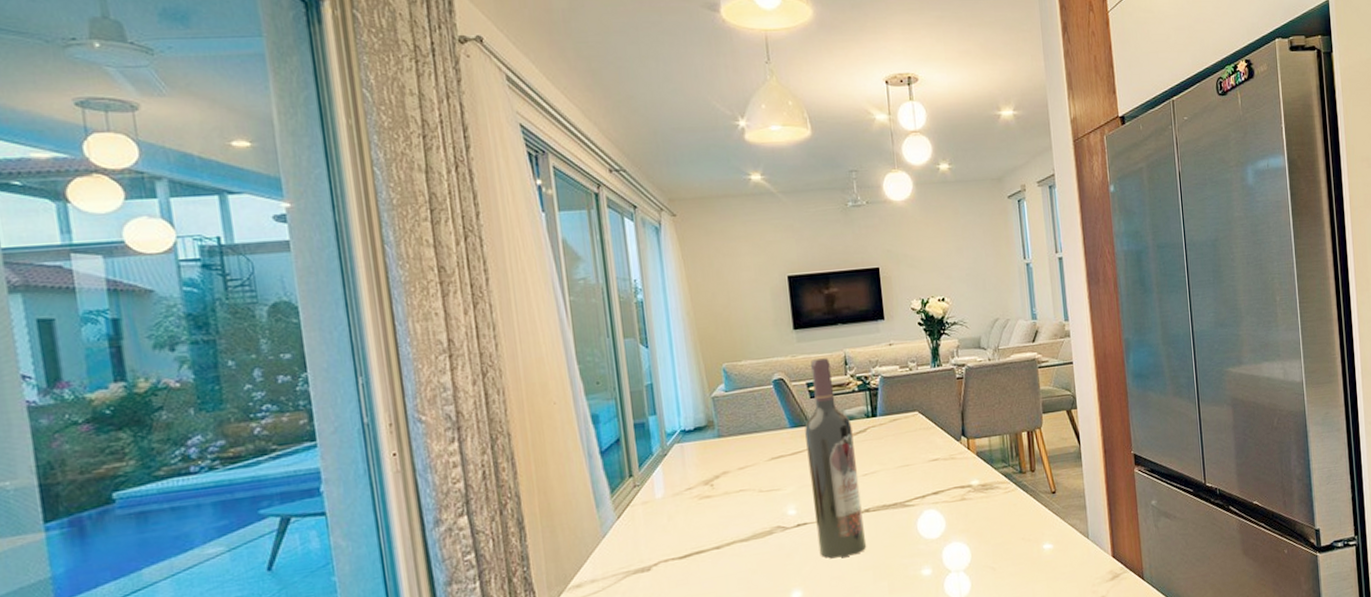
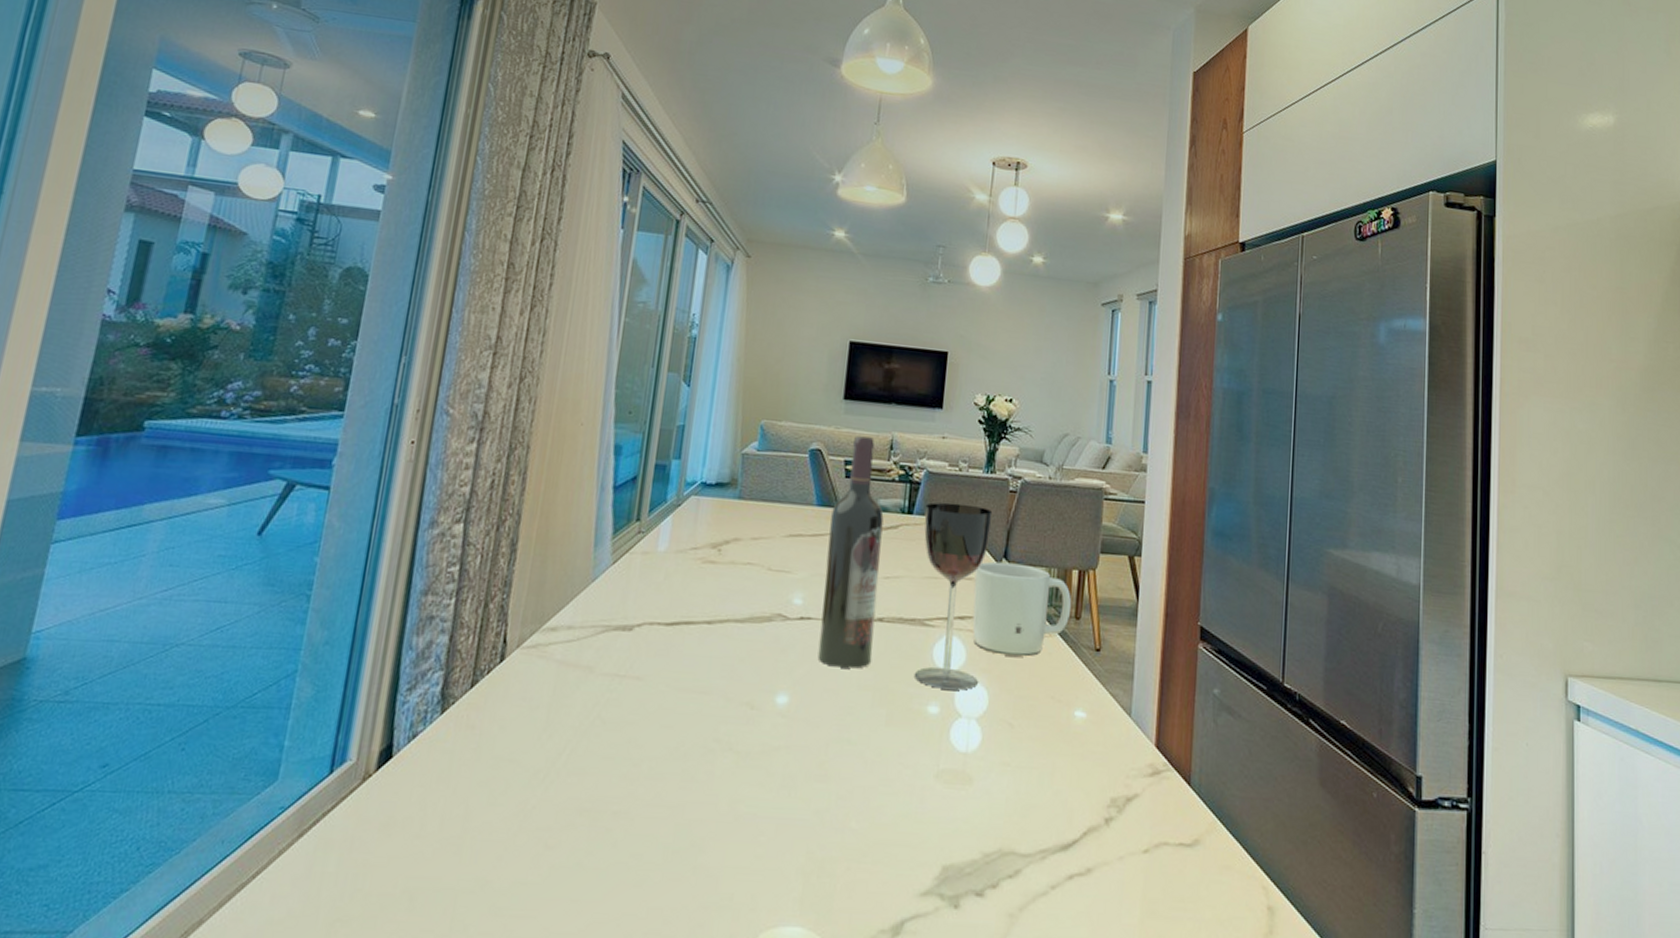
wineglass: none [886,397,960,555] -> present [914,502,993,690]
mug: none [940,437,1027,516] -> present [972,561,1072,657]

